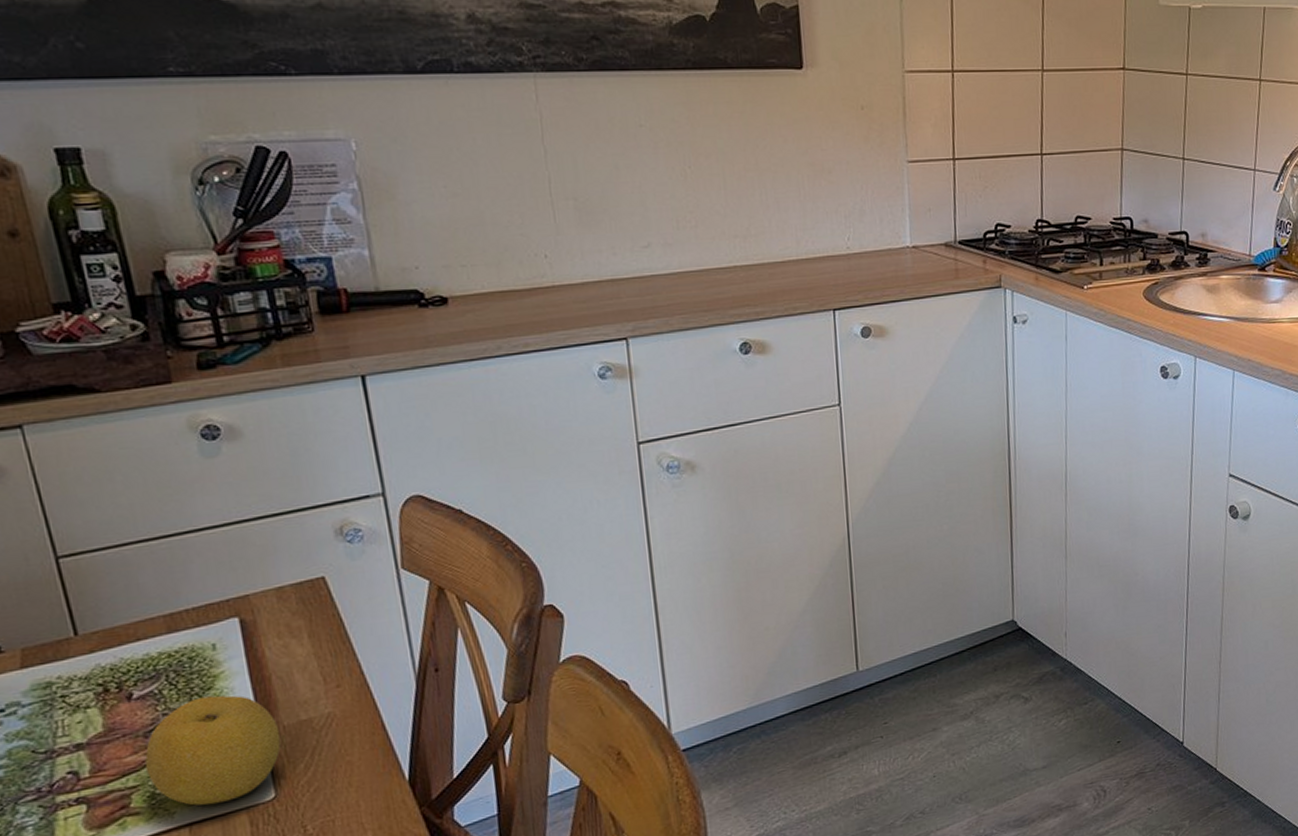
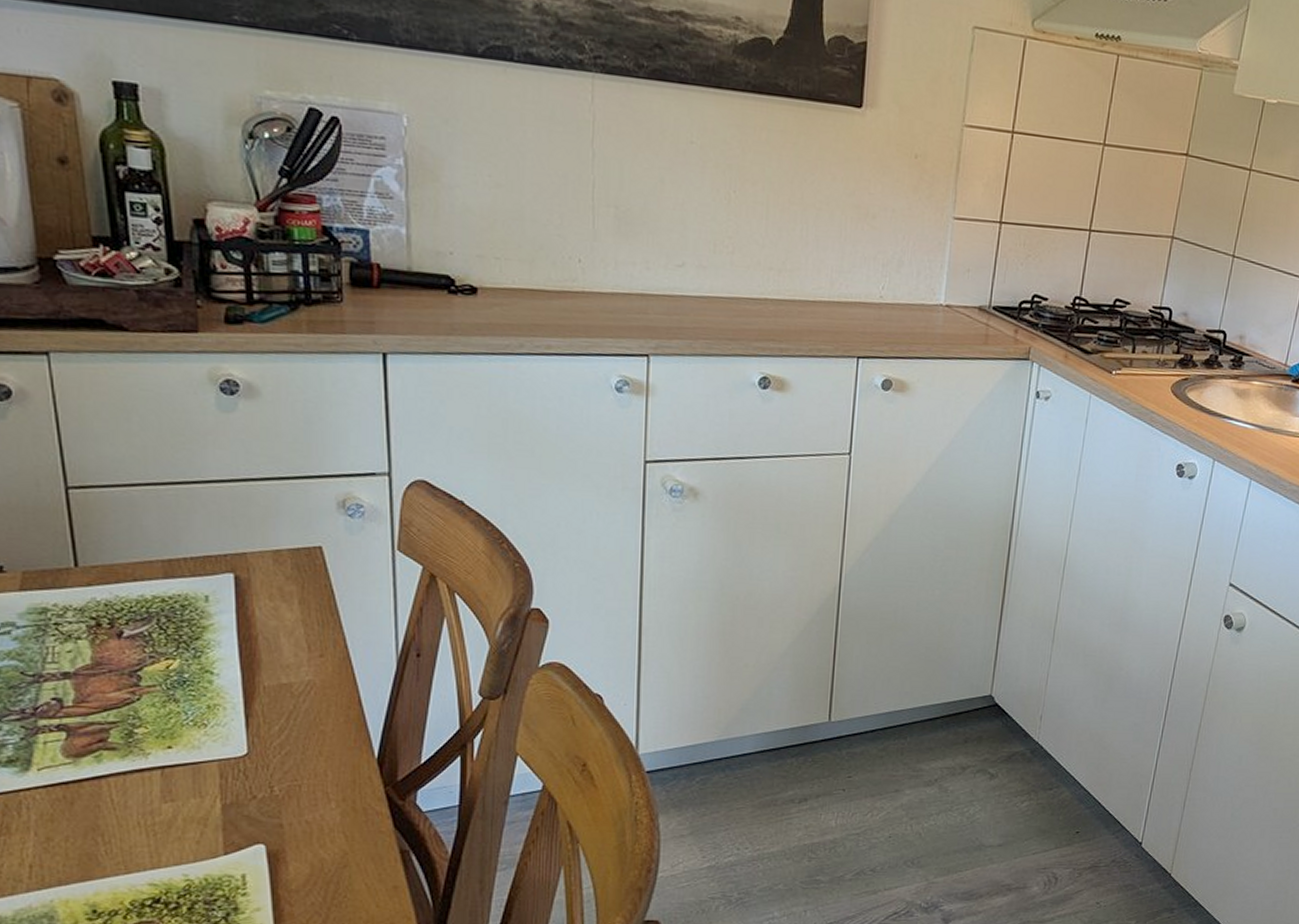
fruit: present [145,695,281,806] -> none [127,646,260,752]

